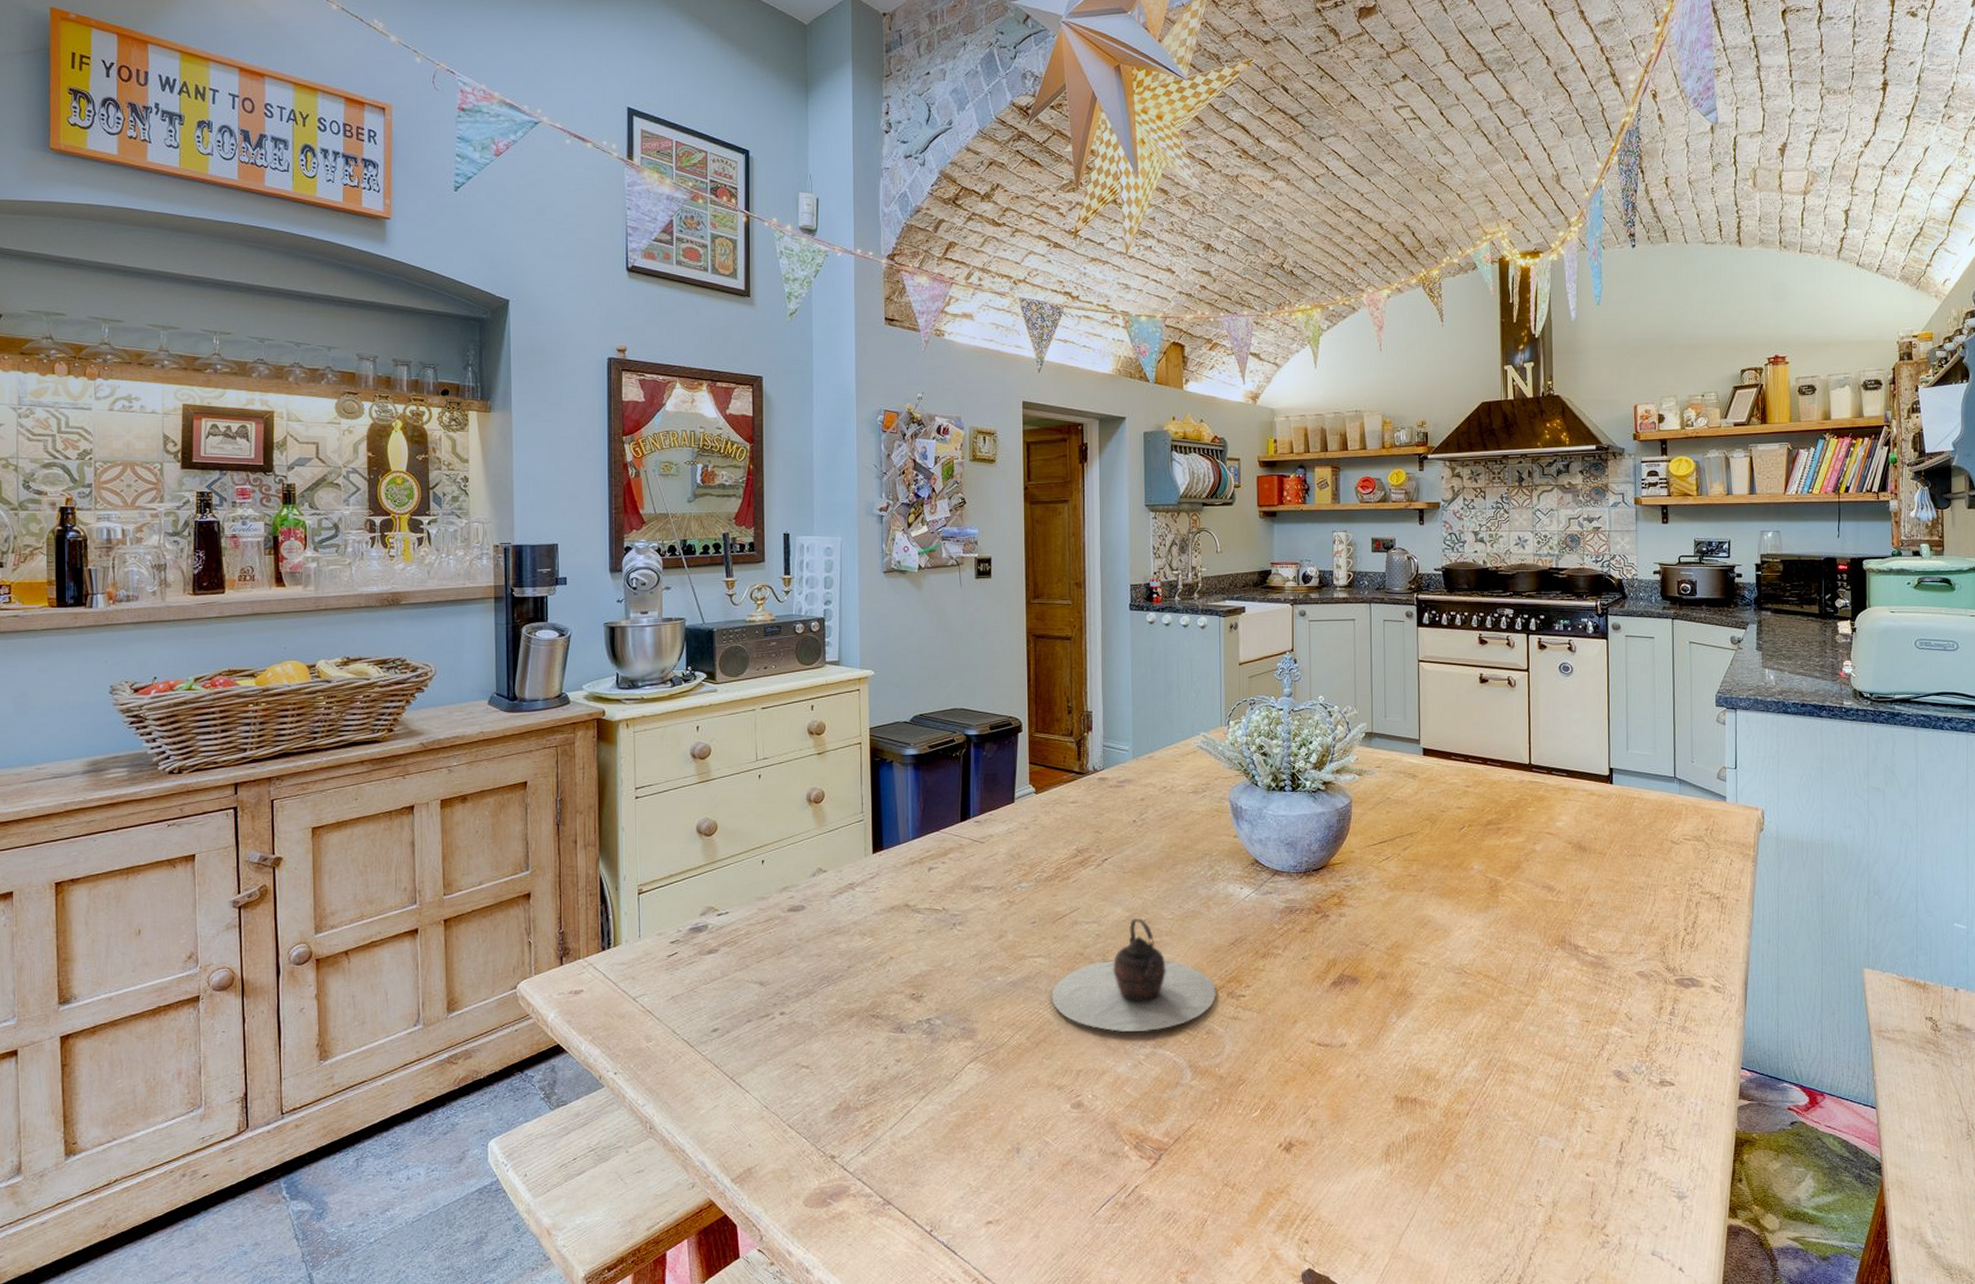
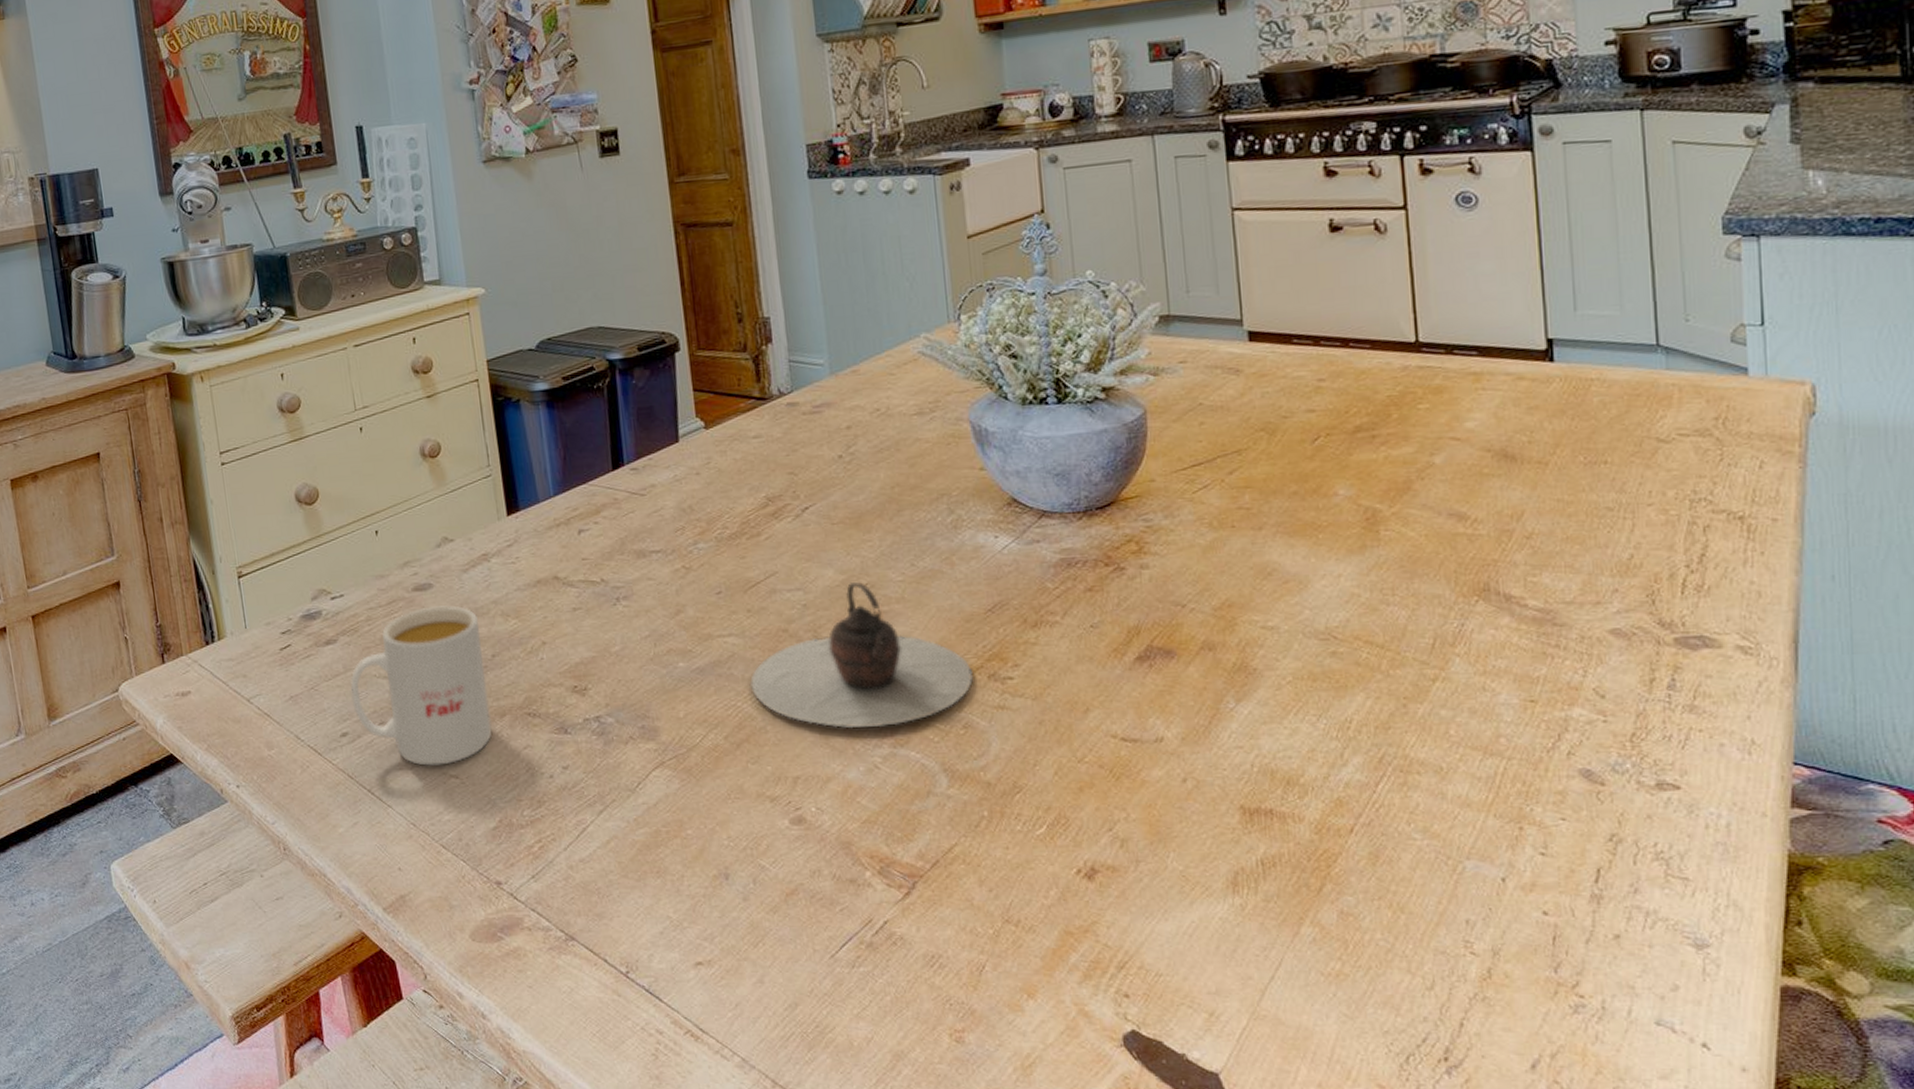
mug: none [725,924,841,1058] -> present [349,605,492,766]

